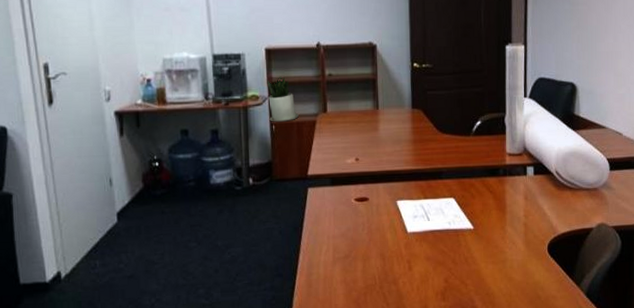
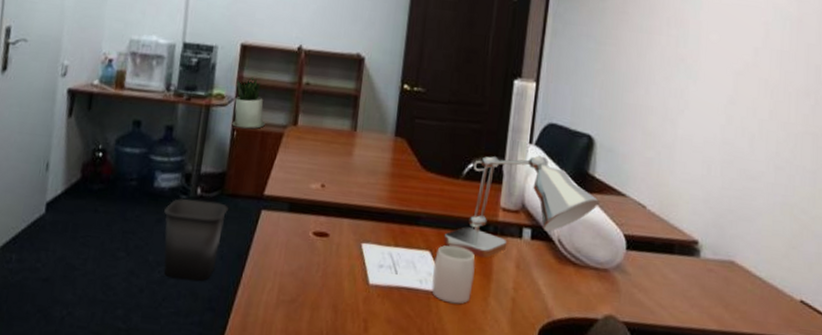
waste bin: none [224,188,279,257] -> present [163,198,228,281]
mug: none [458,190,493,236] -> present [431,245,475,304]
desk lamp: none [463,106,586,197] -> present [443,155,600,259]

